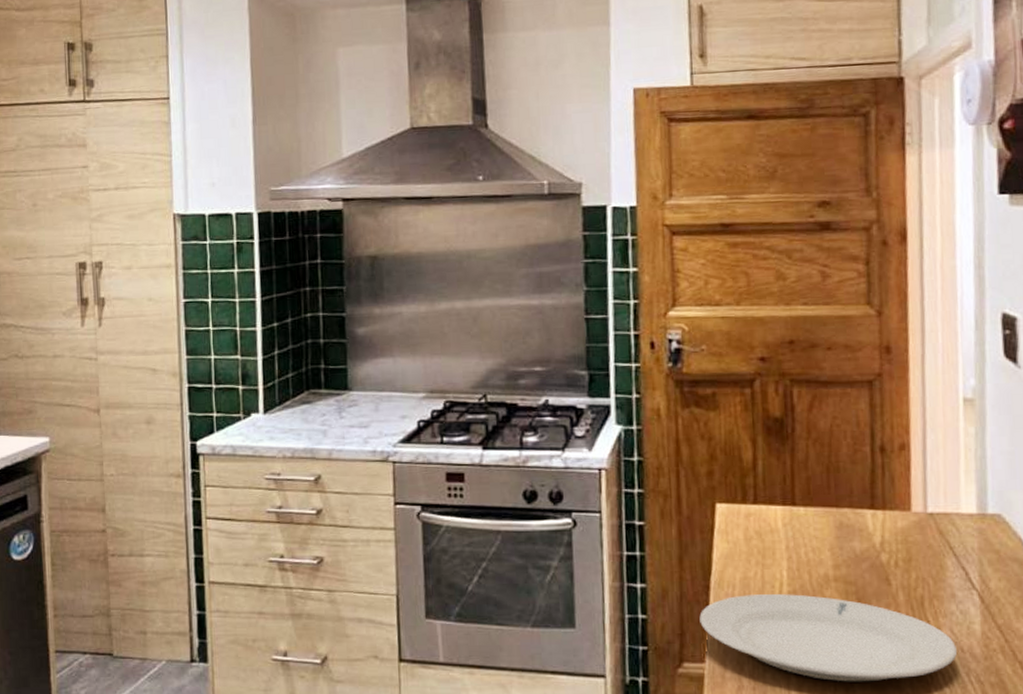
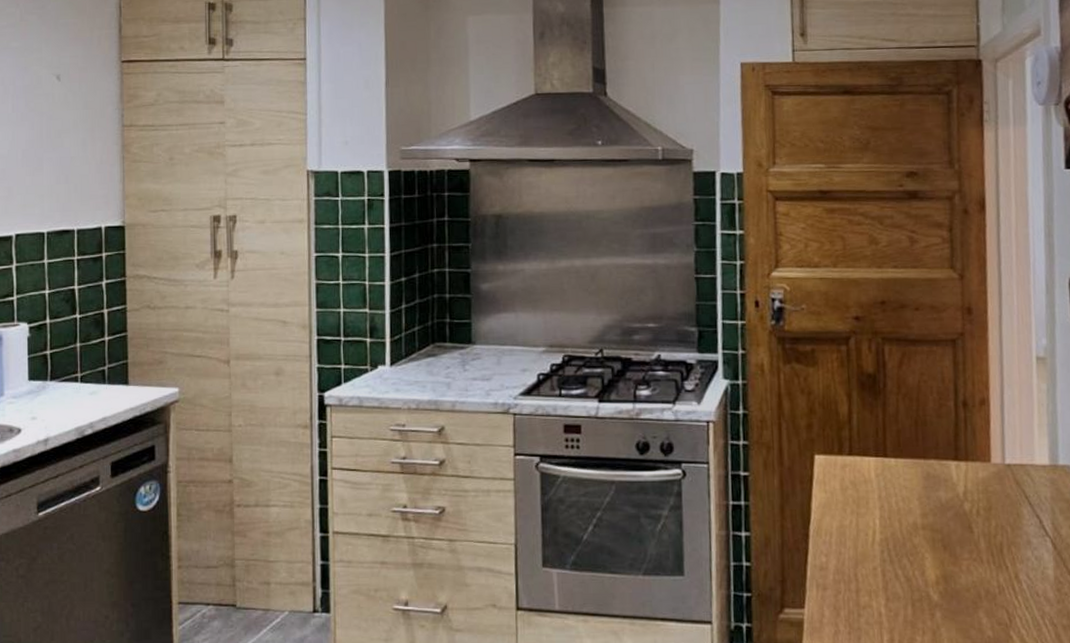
plate: present [699,594,957,682] -> none [799,542,1033,626]

